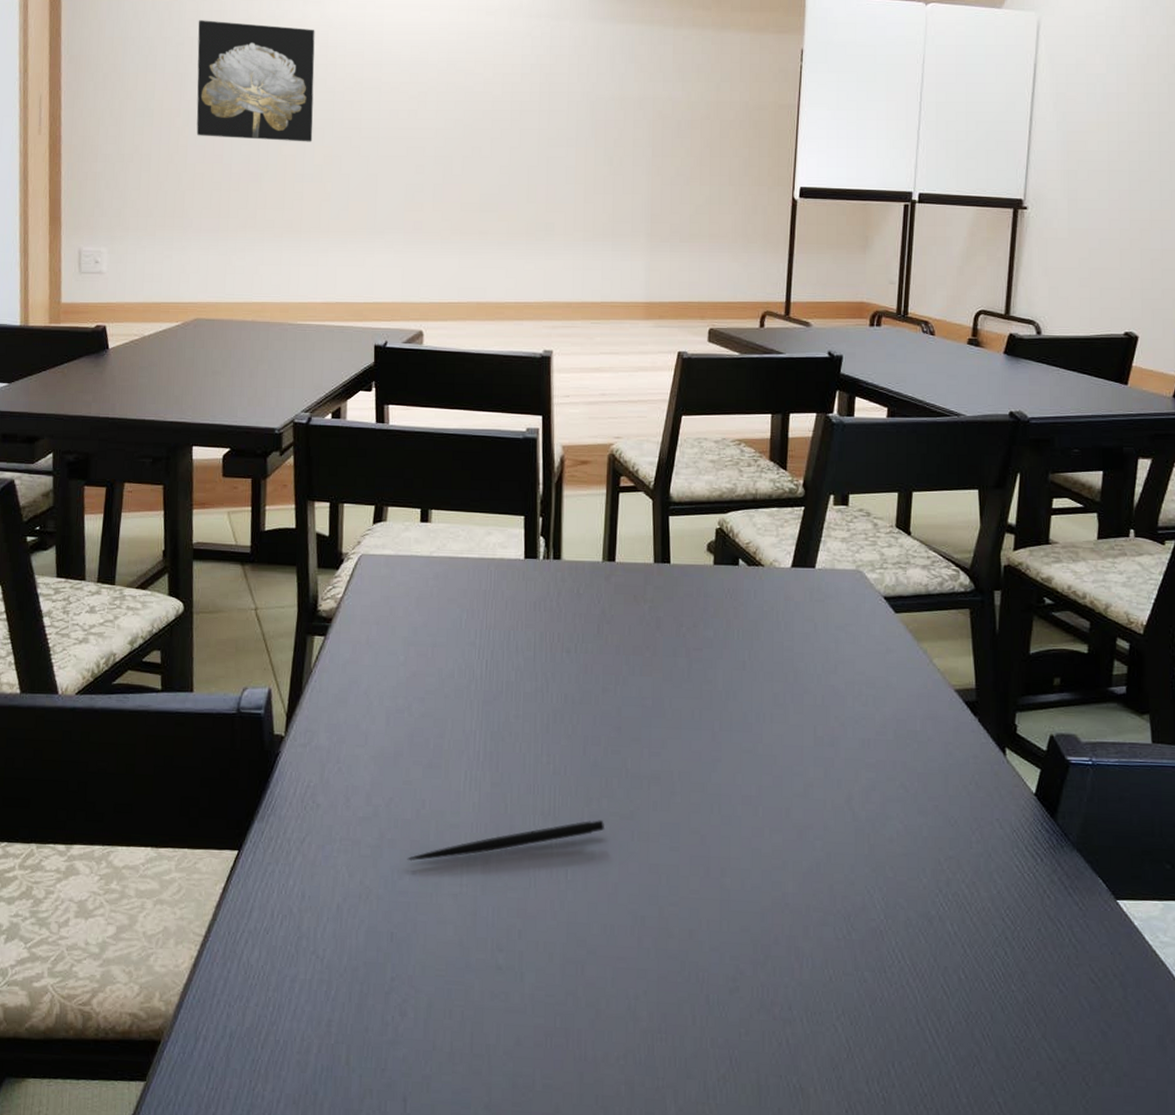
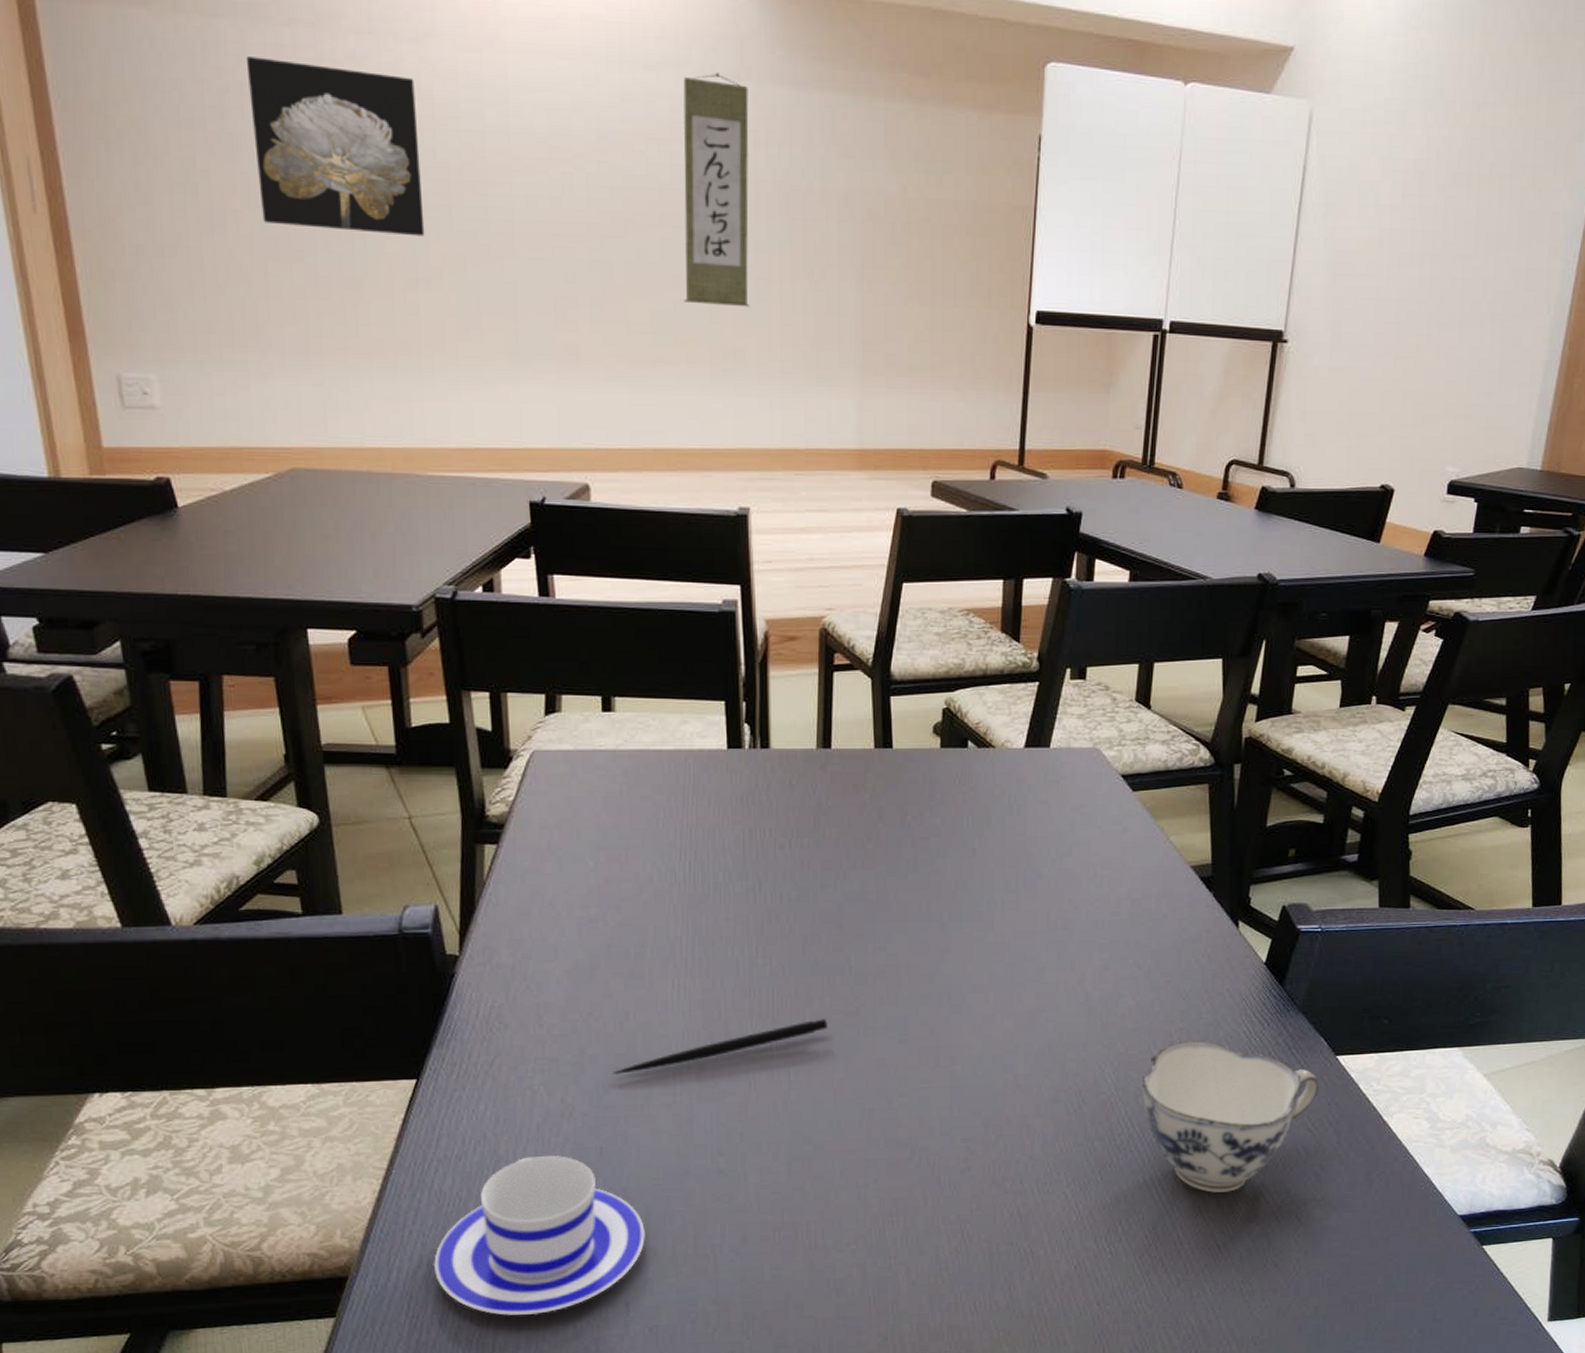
teacup: none [234,936,426,1100] -> present [433,1156,645,1316]
wall scroll: none [507,14,566,189] -> present [683,72,749,307]
teacup: none [912,871,1101,1043] -> present [1142,1041,1320,1193]

